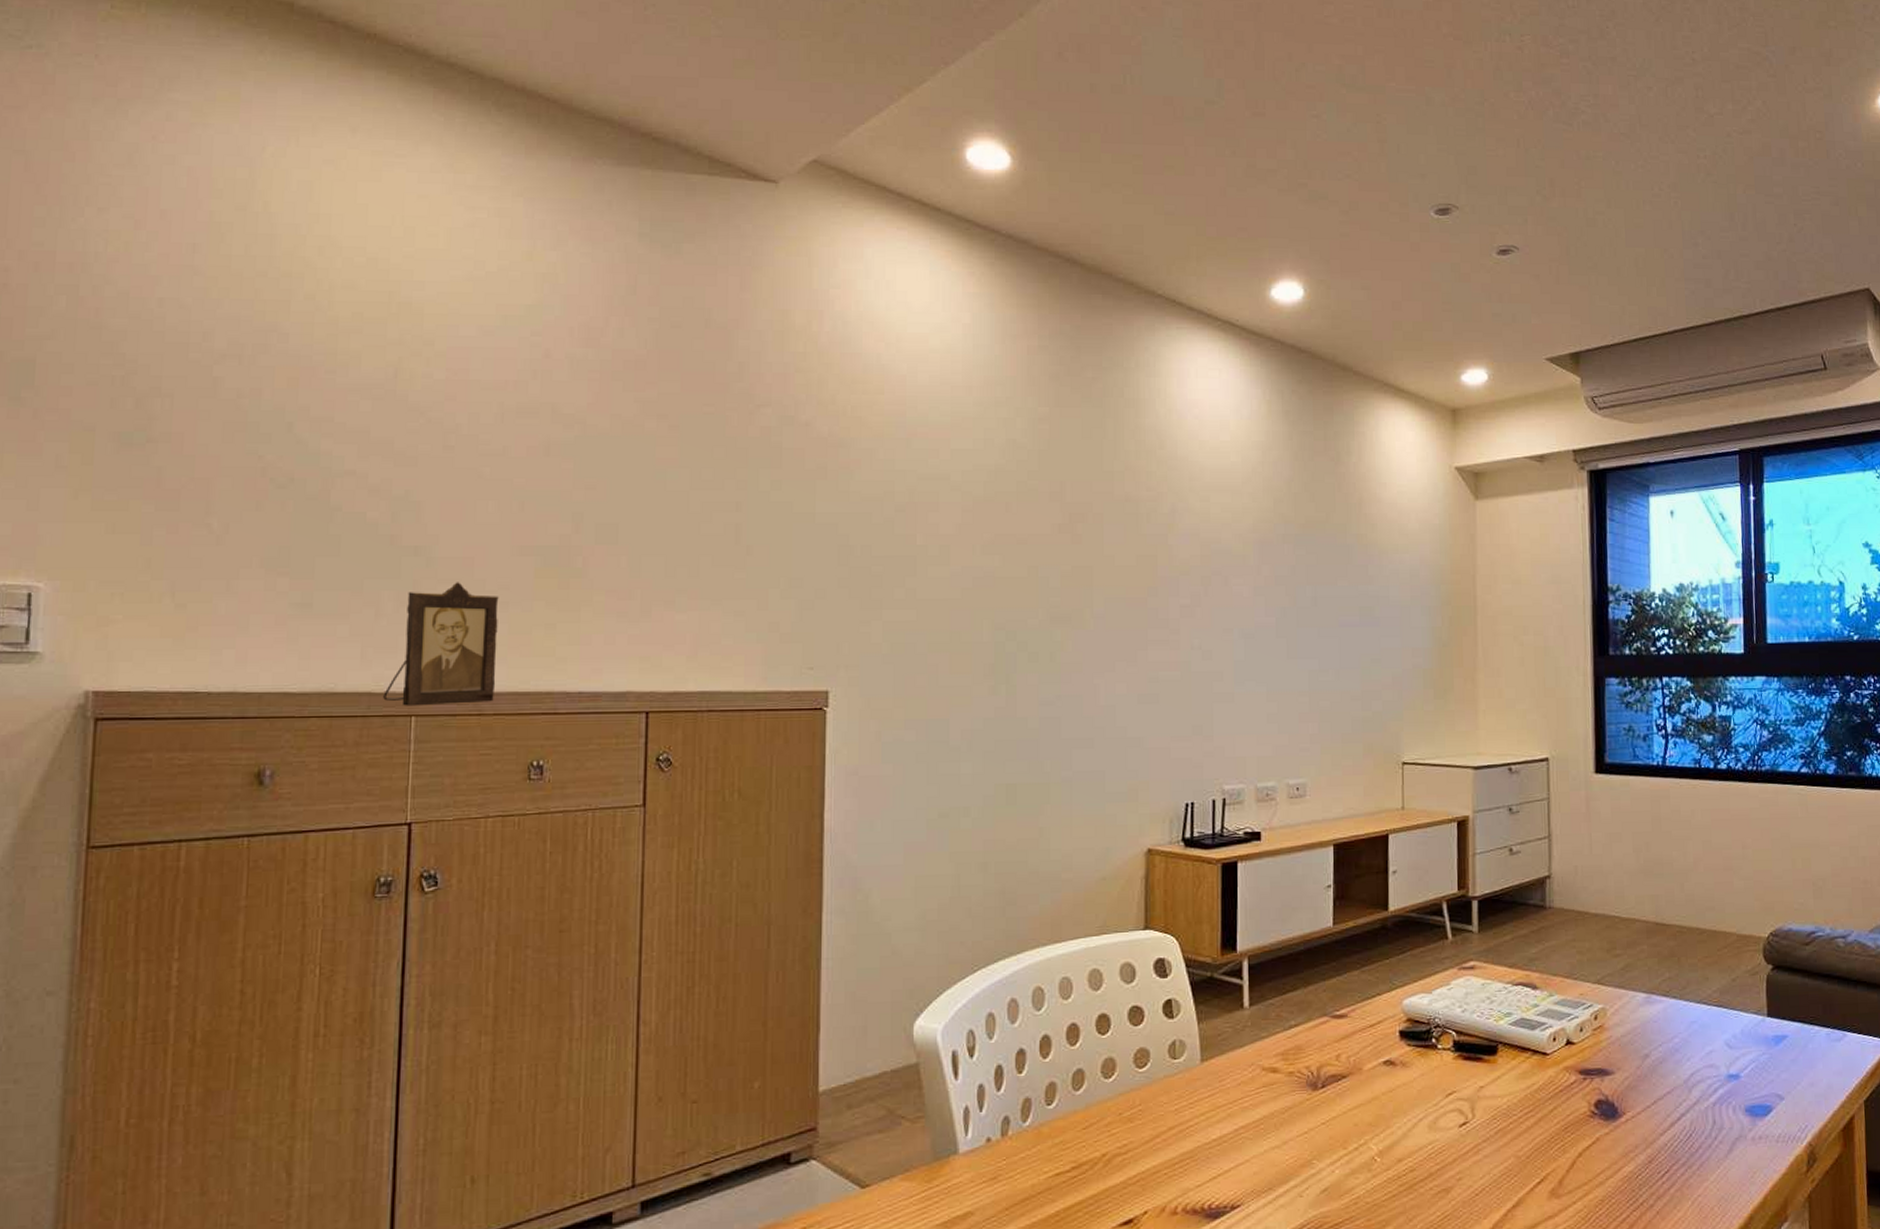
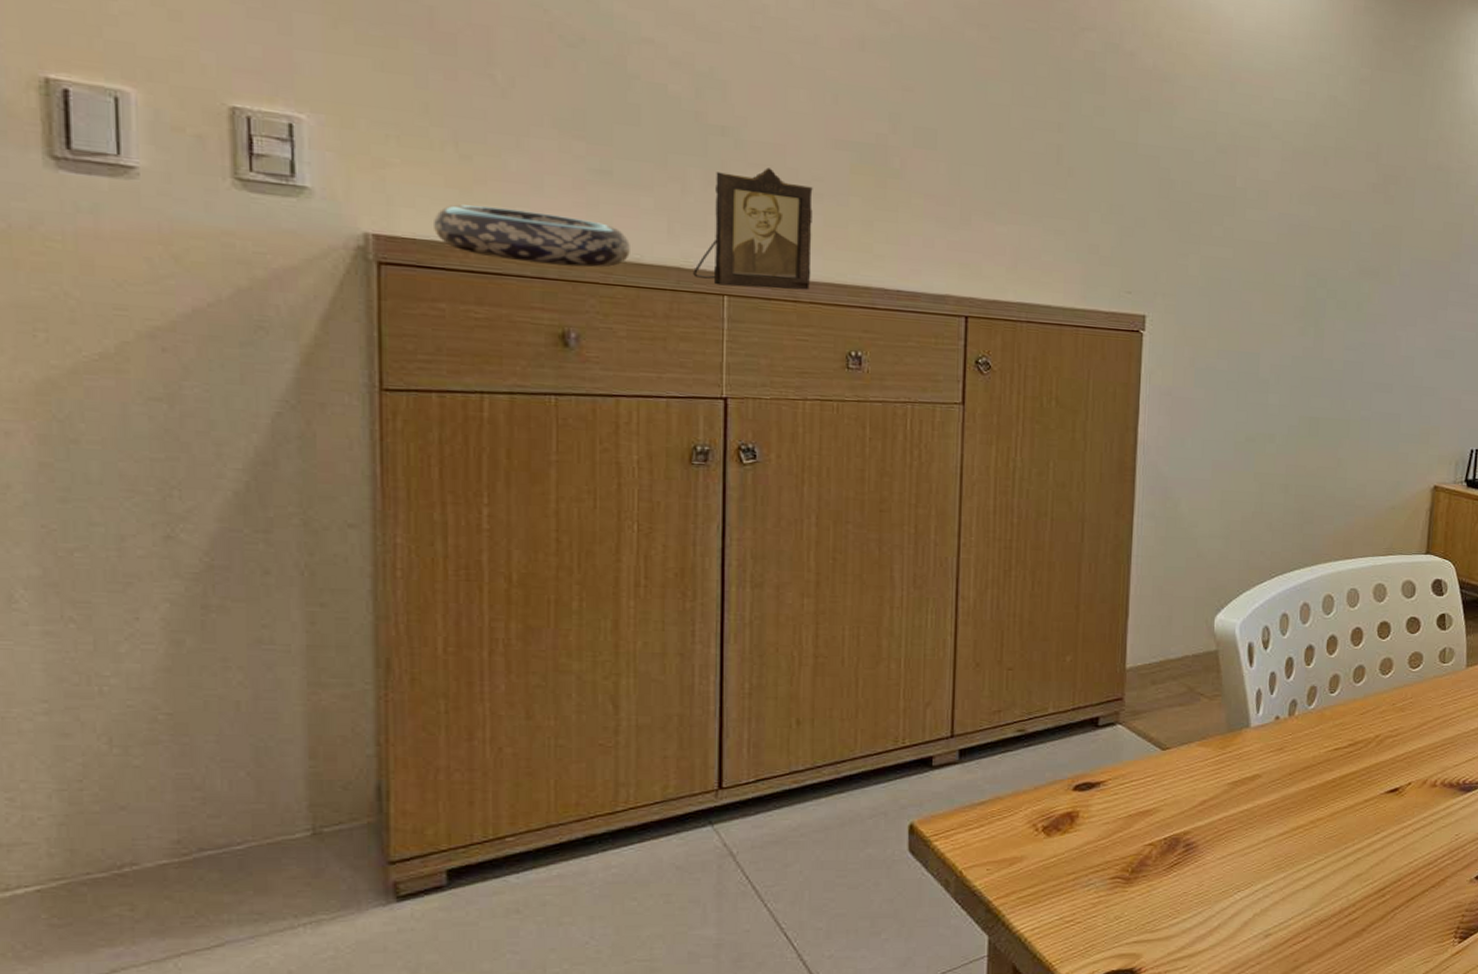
decorative bowl: none [146,652,327,703] -> present [432,204,632,268]

